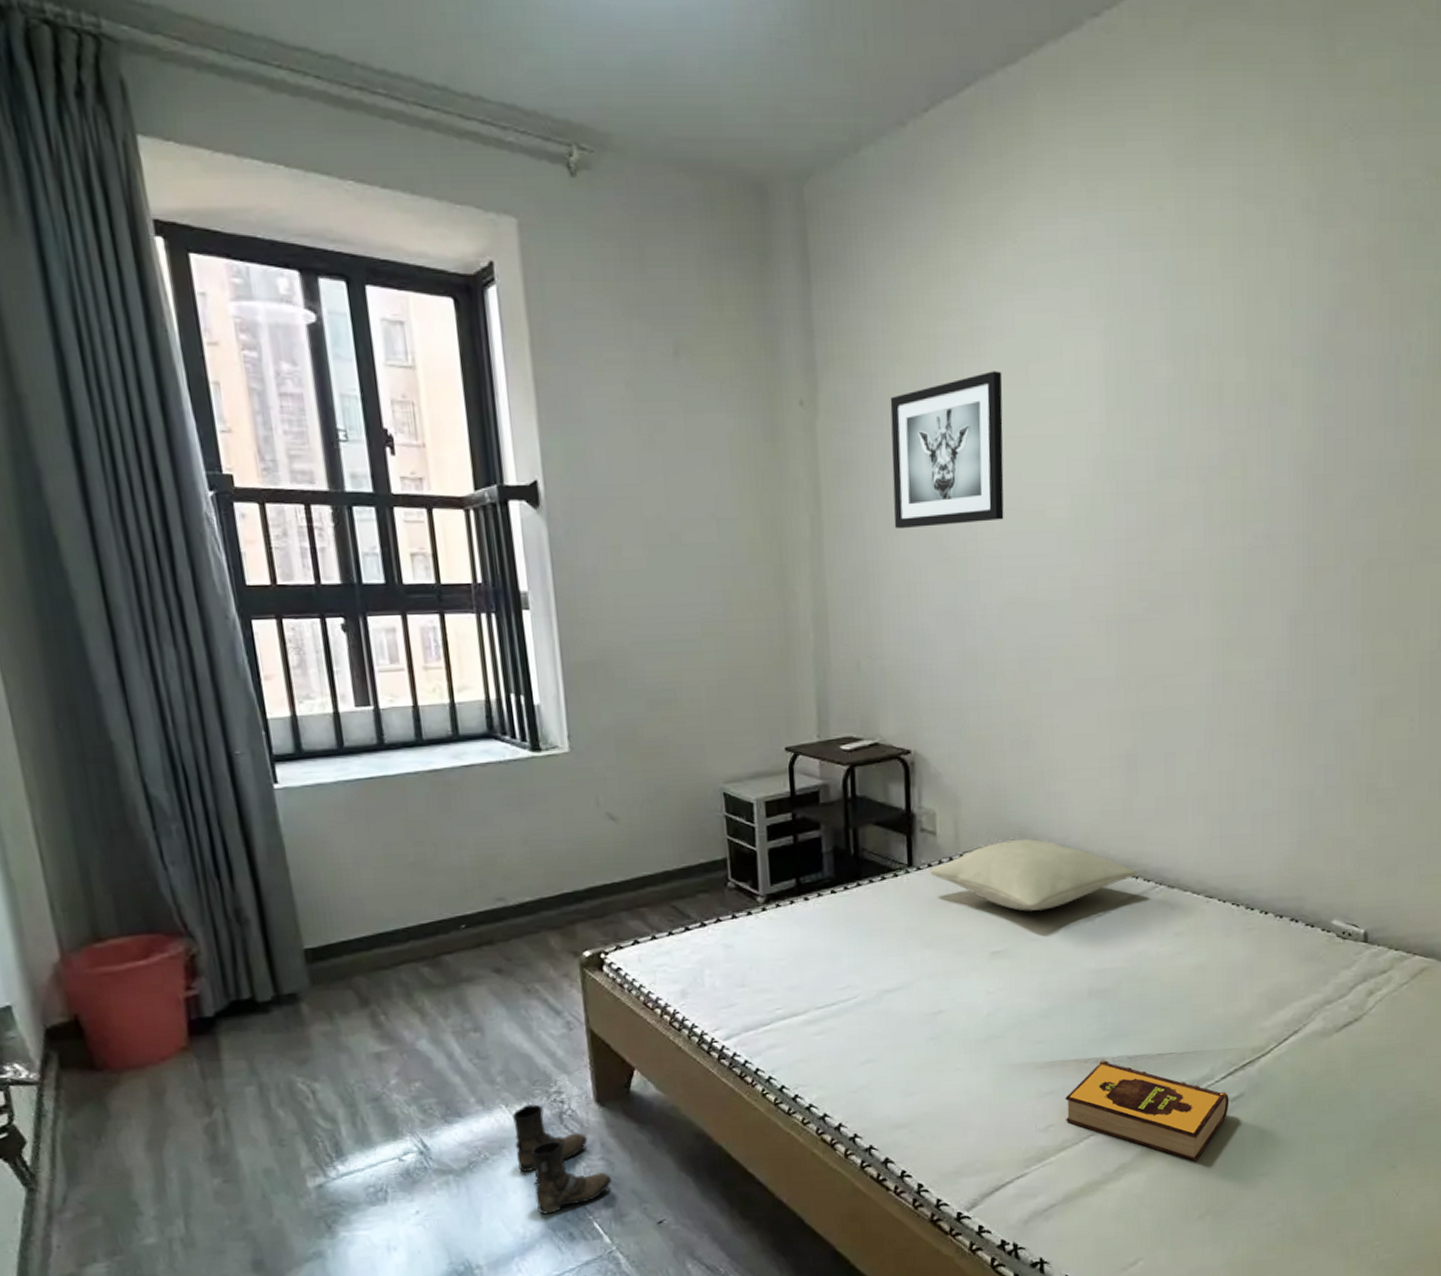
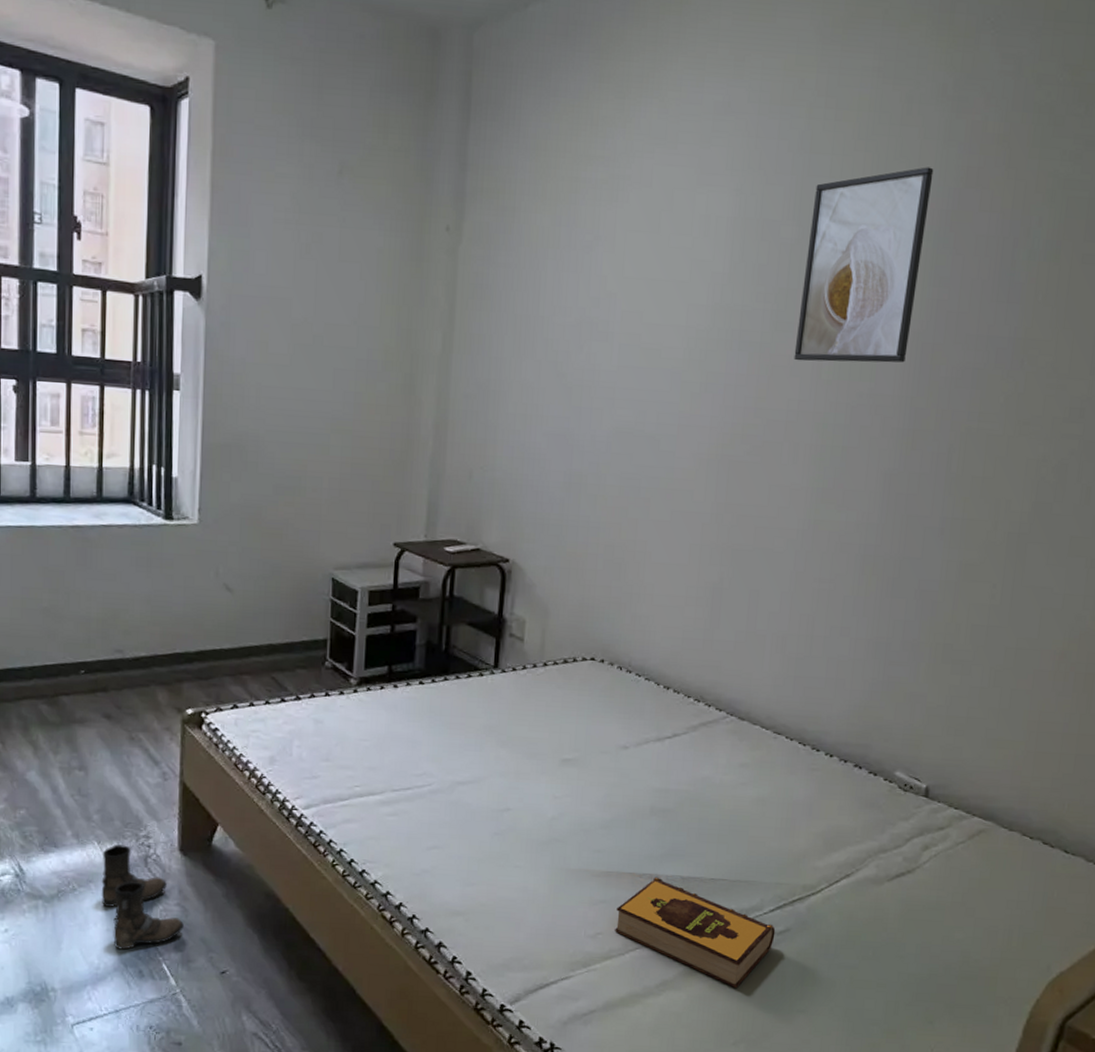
wall art: present [890,371,1004,529] -> none [519,216,636,355]
pillow: present [929,838,1138,911] -> none [513,655,711,726]
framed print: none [1183,288,1307,508] -> present [794,167,934,363]

